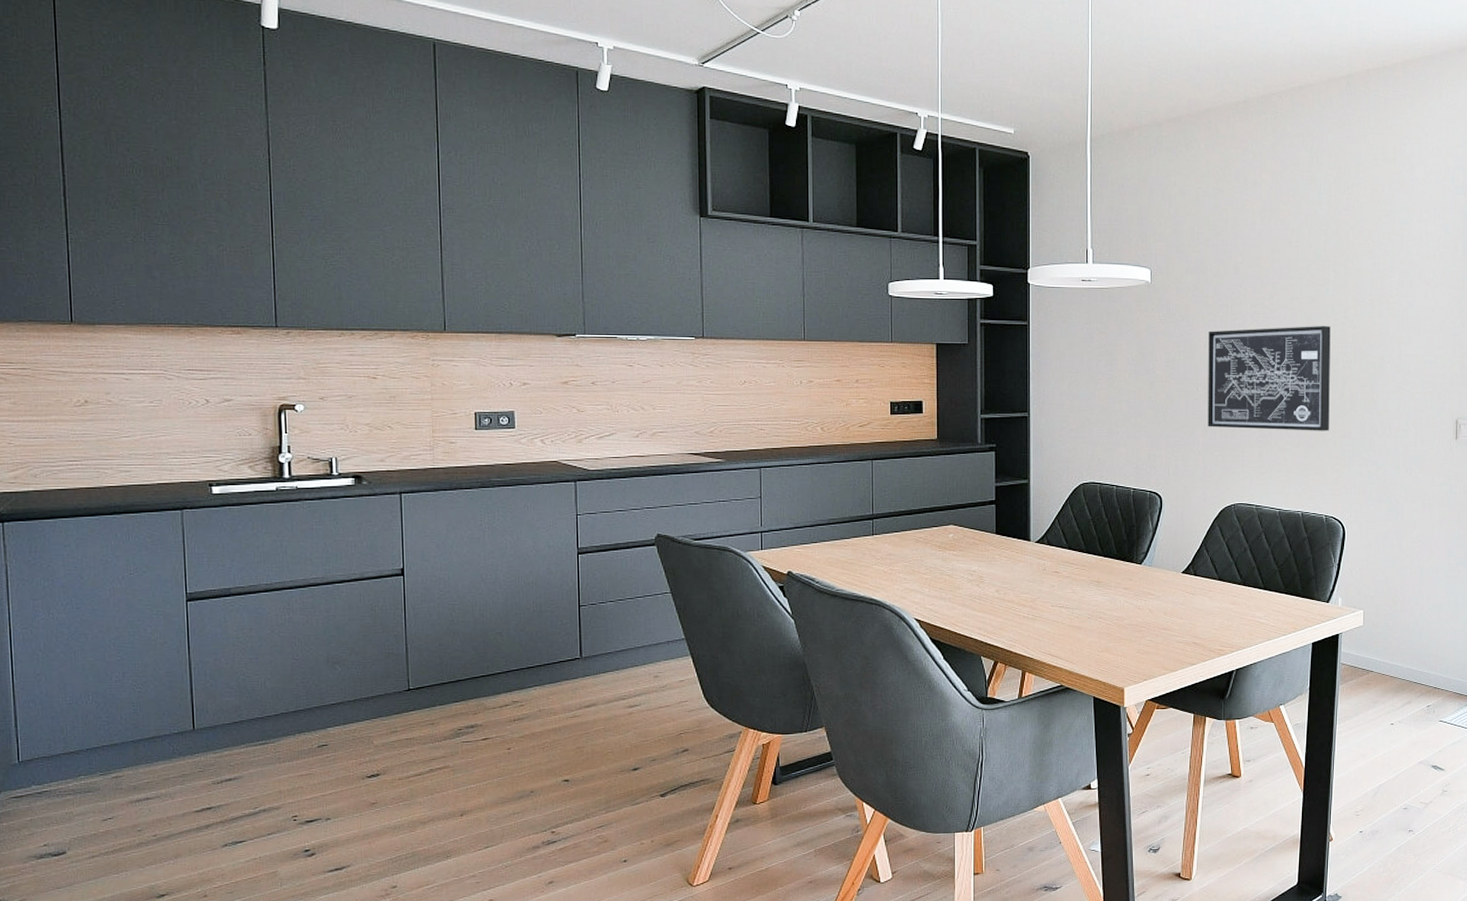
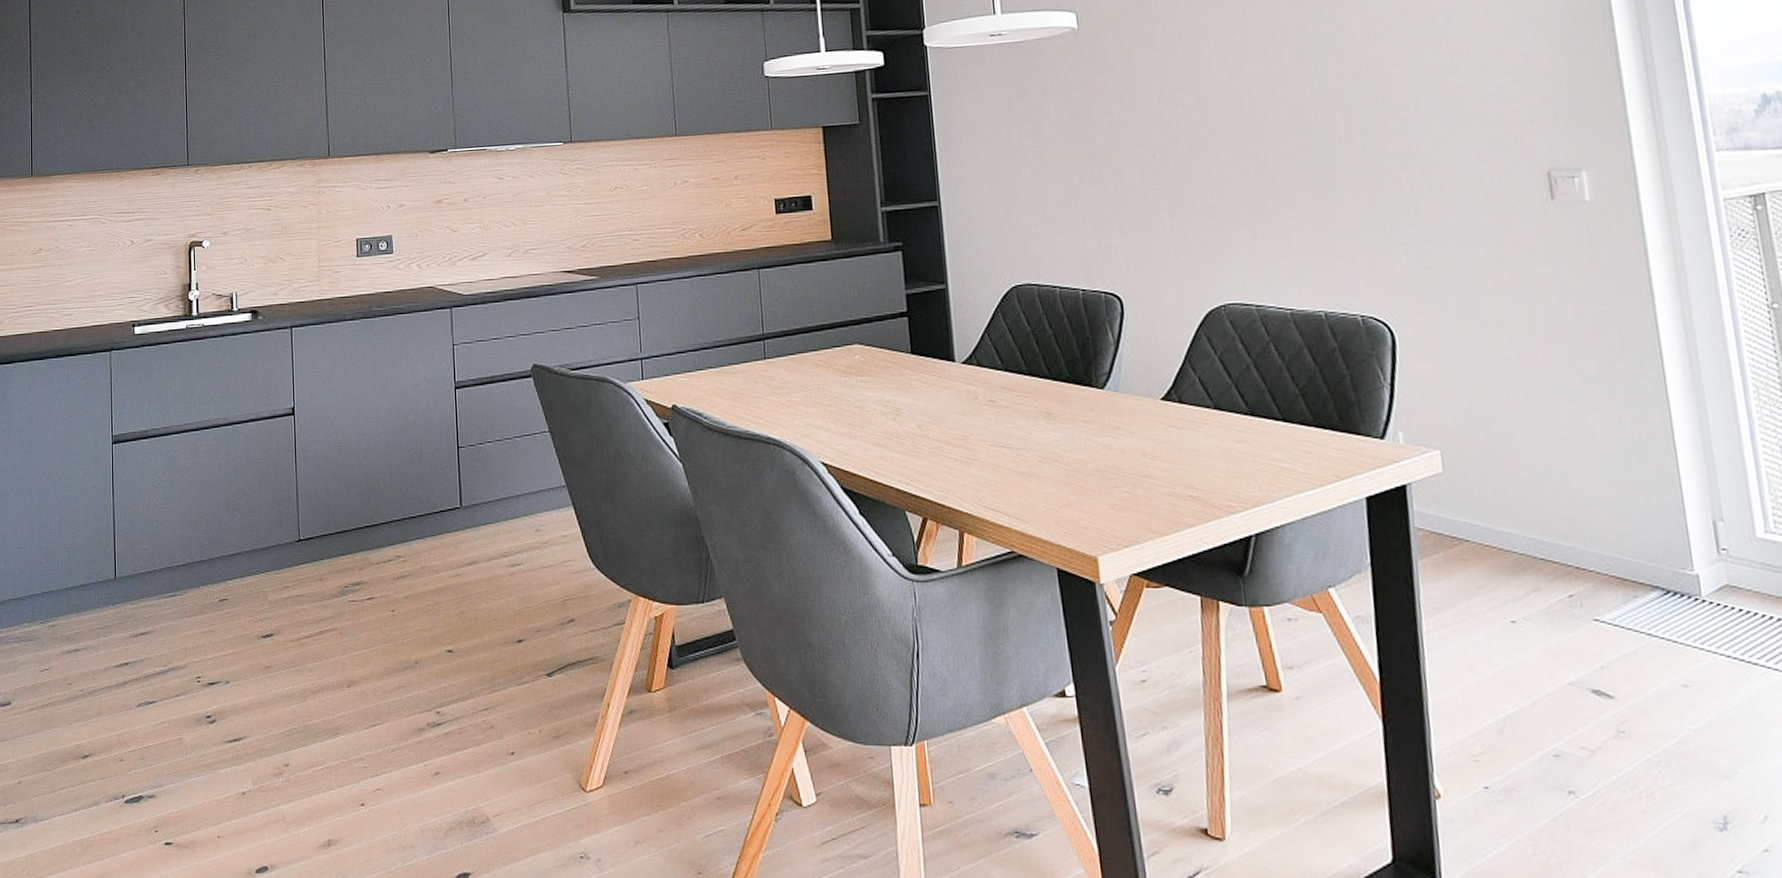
wall art: present [1208,325,1331,431] -> none [1161,59,1351,205]

